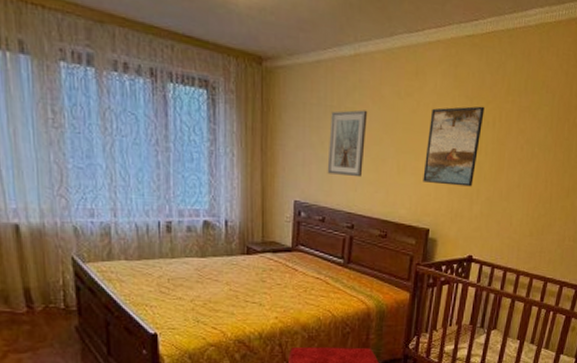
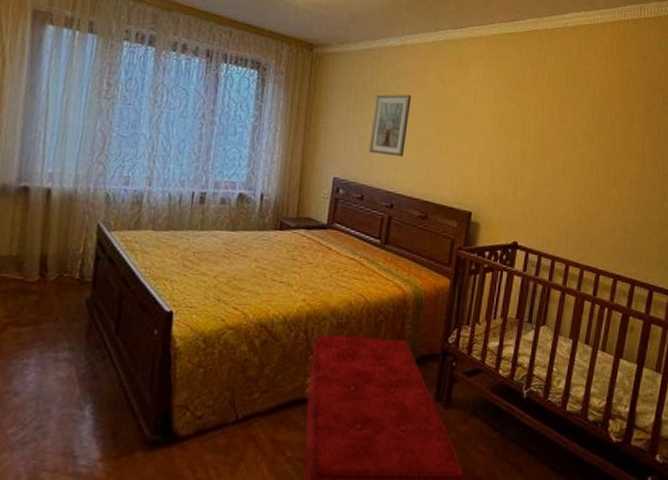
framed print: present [423,106,485,187] -> none [465,95,527,171]

